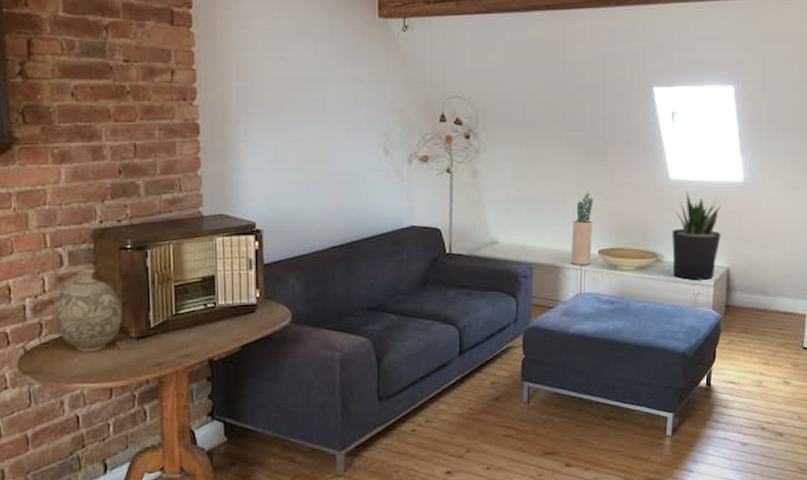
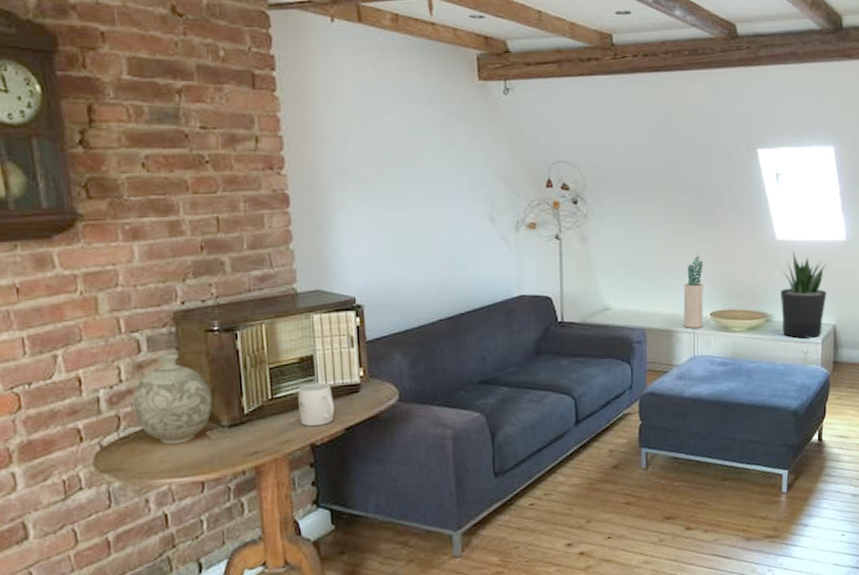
mug: none [199,301,231,343] -> present [298,382,334,427]

